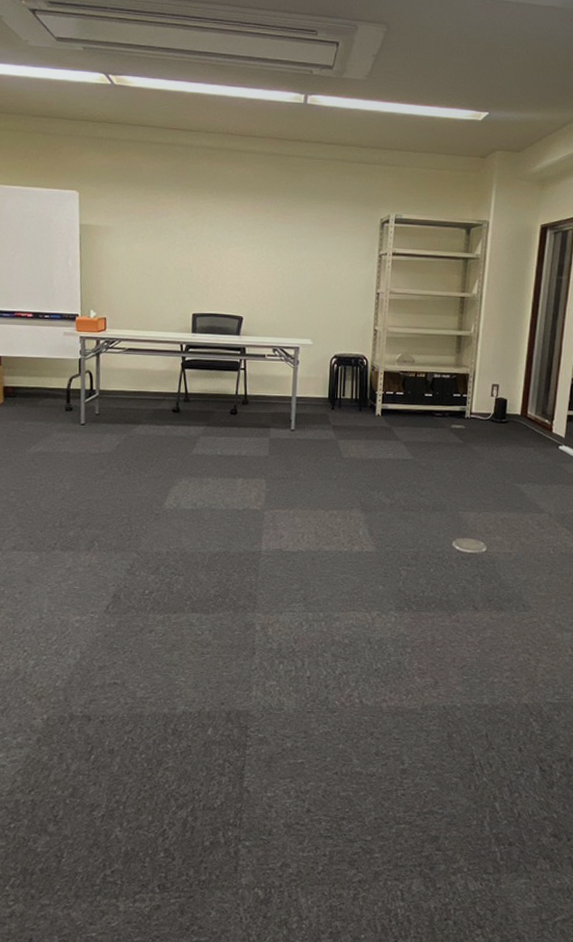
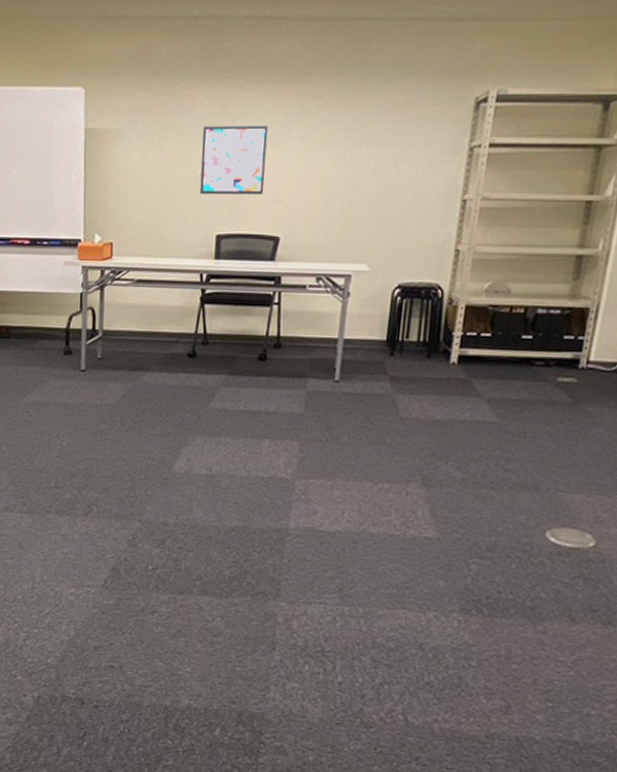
wall art: none [177,228,230,283] -> present [199,126,269,195]

